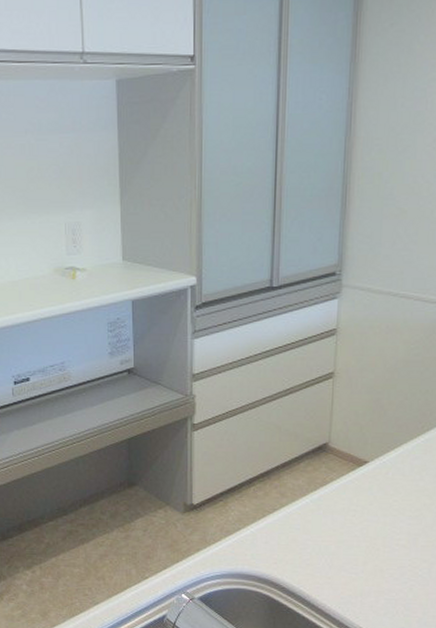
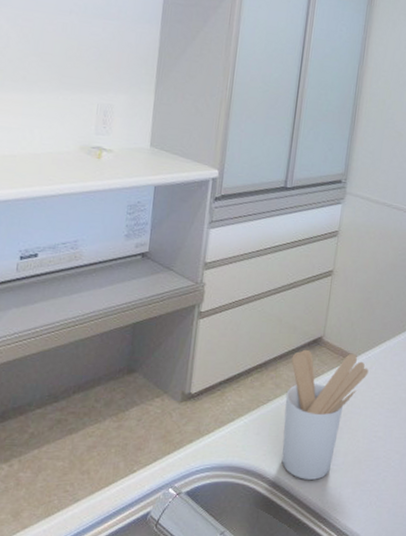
utensil holder: none [292,457,384,588] -> present [282,349,369,480]

